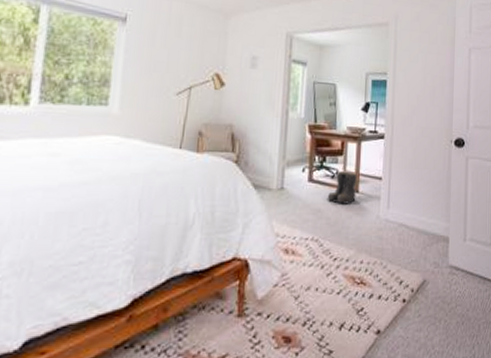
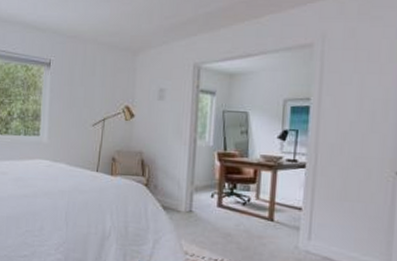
boots: present [327,171,357,204] -> none [237,199,272,232]

